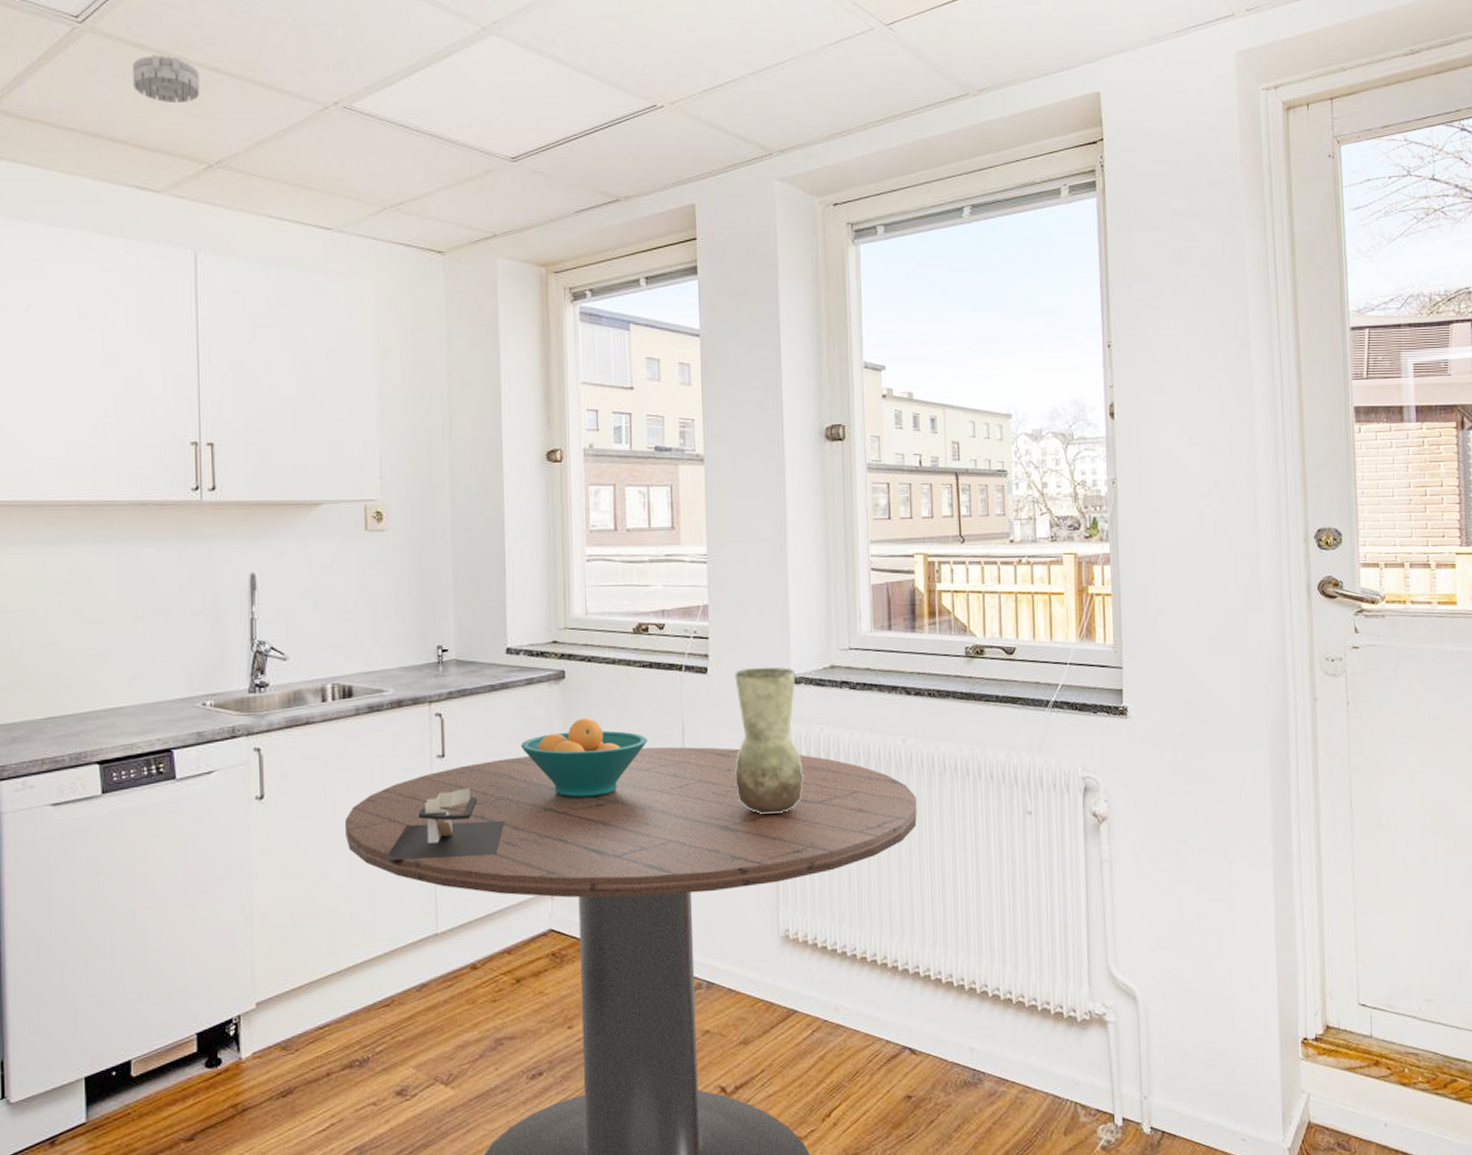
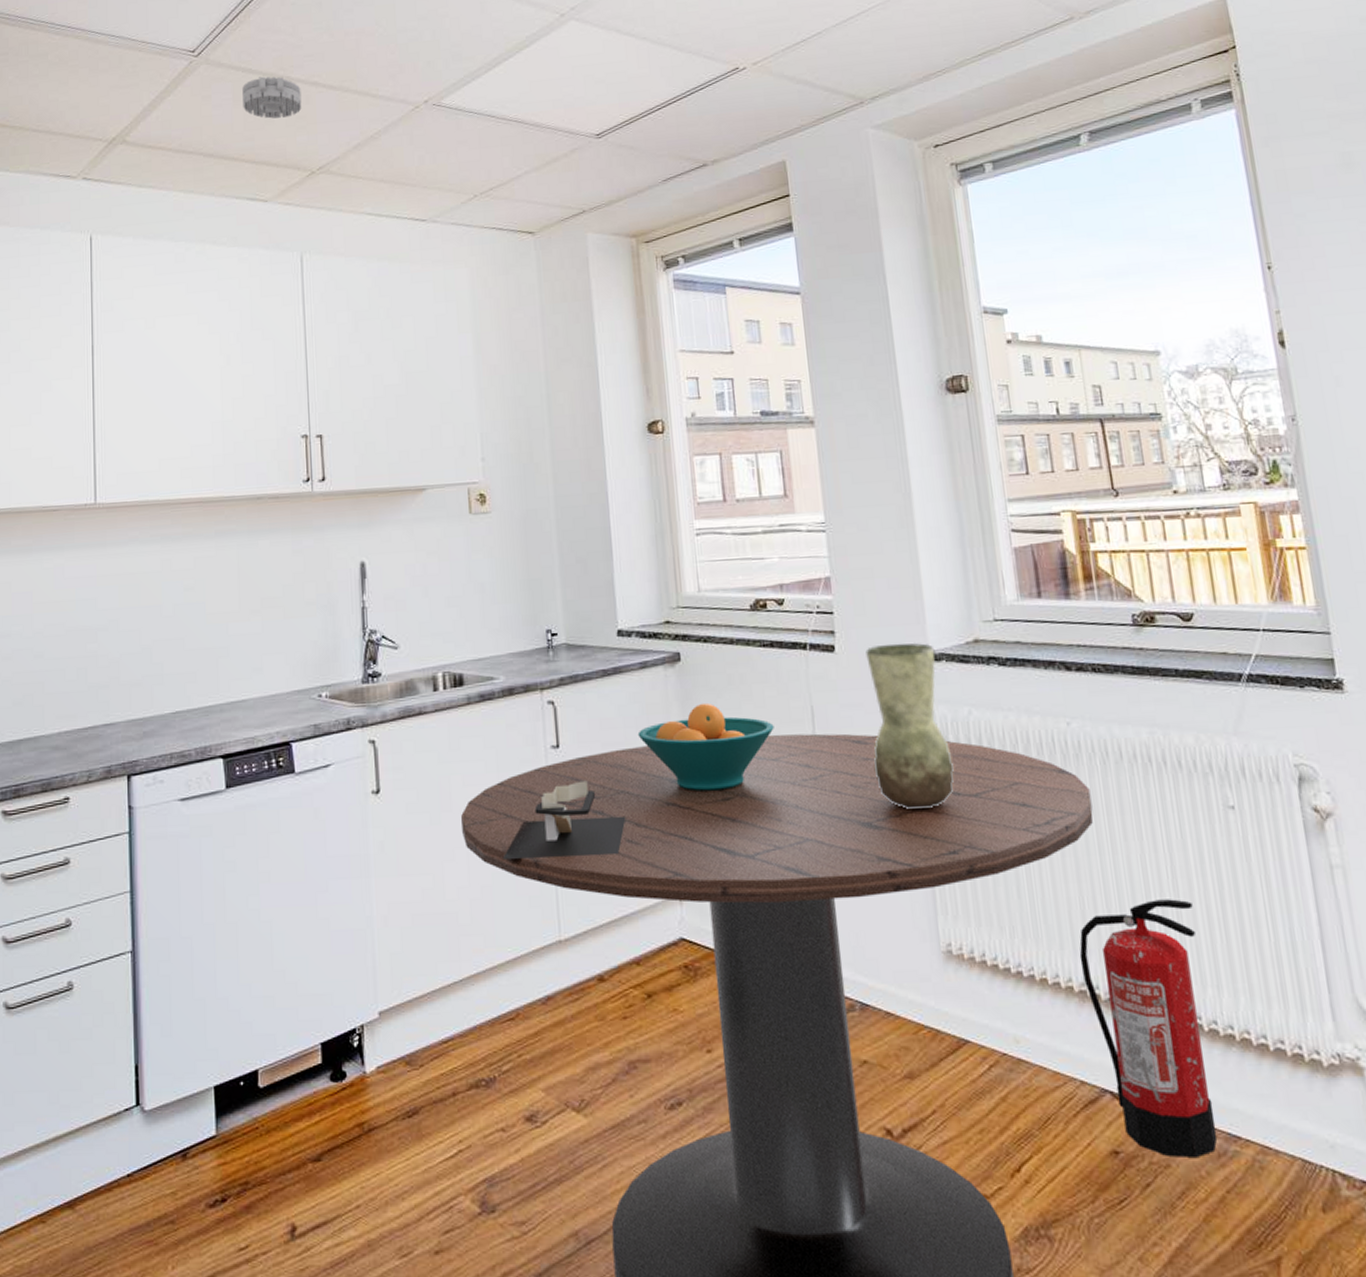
fire extinguisher: none [895,889,991,1099] -> present [1079,899,1218,1159]

